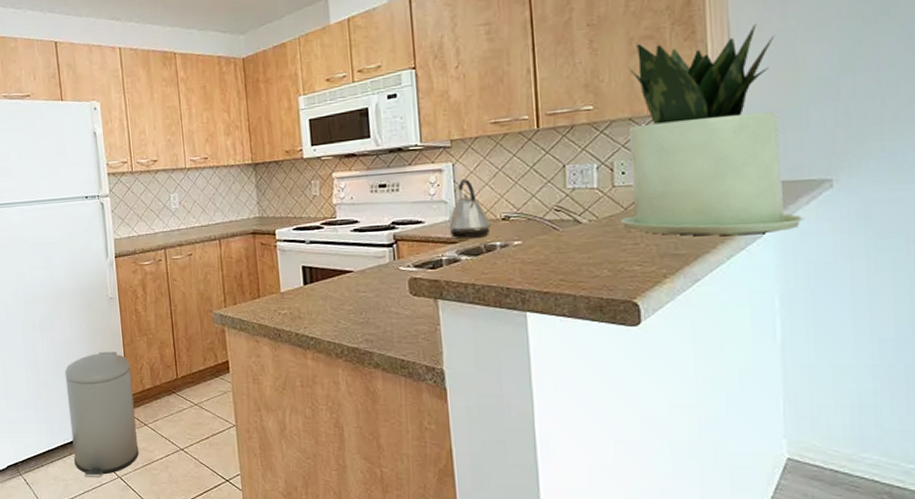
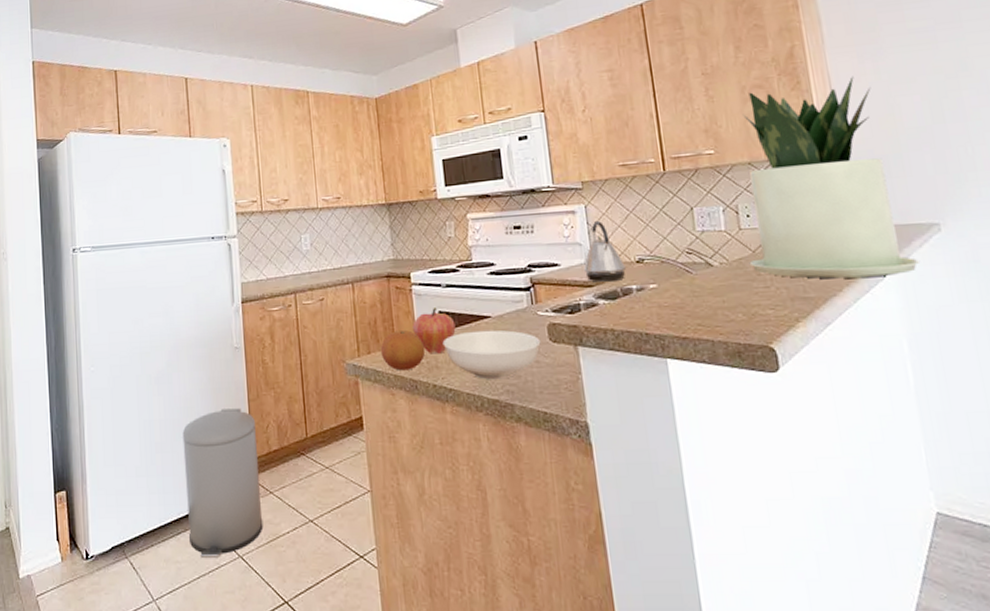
fruit: none [246,283,289,320] -> present [380,330,426,371]
fruit: none [277,261,319,306] -> present [413,306,456,354]
bowl: none [305,283,401,330] -> present [442,330,541,380]

